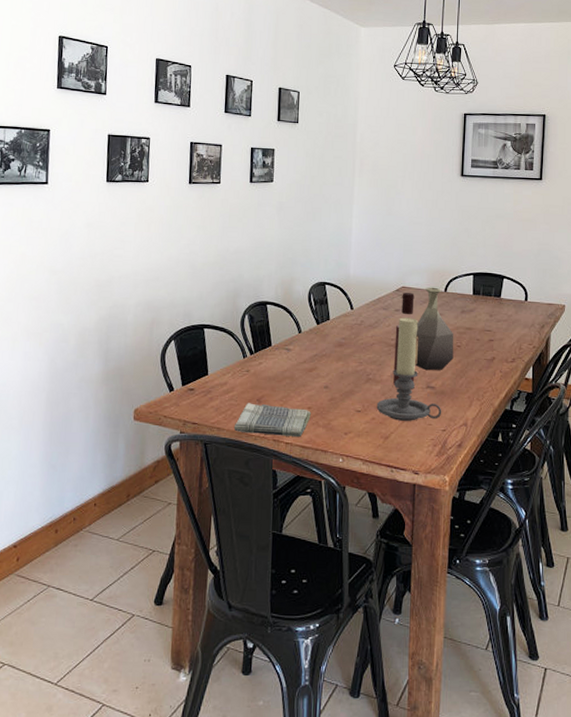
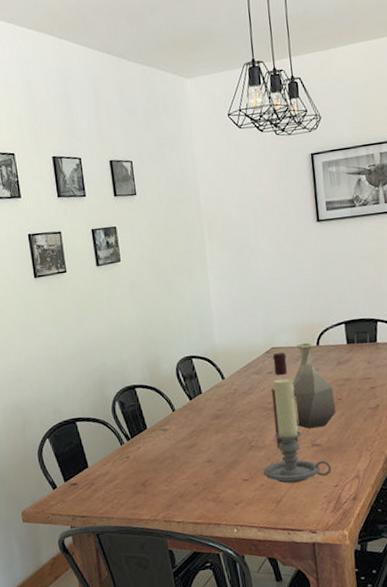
dish towel: present [233,403,311,437] -> none [123,486,198,519]

